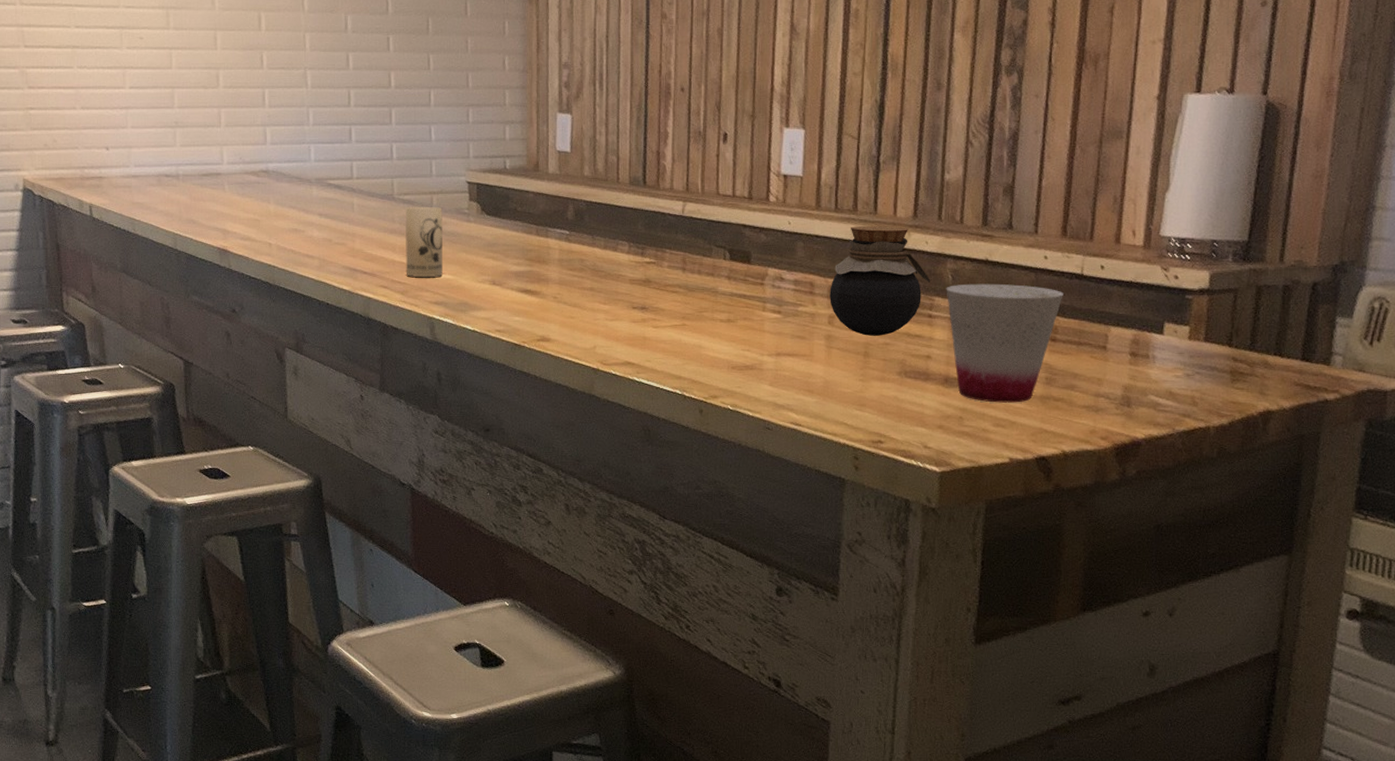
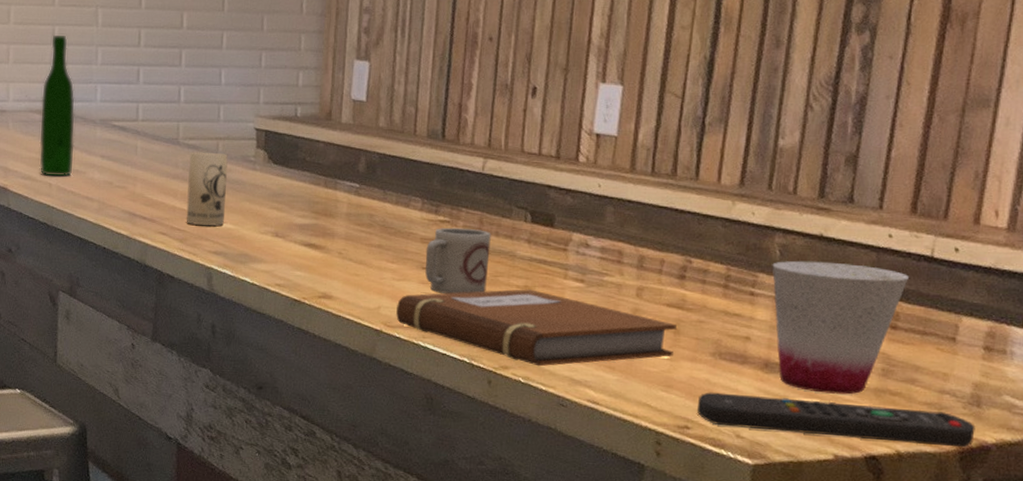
wine bottle: none [256,98,292,236] -> present [39,36,75,176]
notebook: none [611,322,866,394] -> present [396,289,677,367]
cup: none [635,268,694,330] -> present [425,227,491,294]
jar: present [830,226,931,336] -> none [639,192,755,312]
remote control: none [888,408,1127,444] -> present [696,392,976,448]

